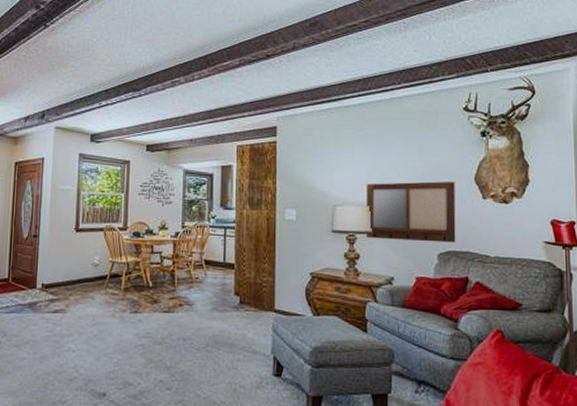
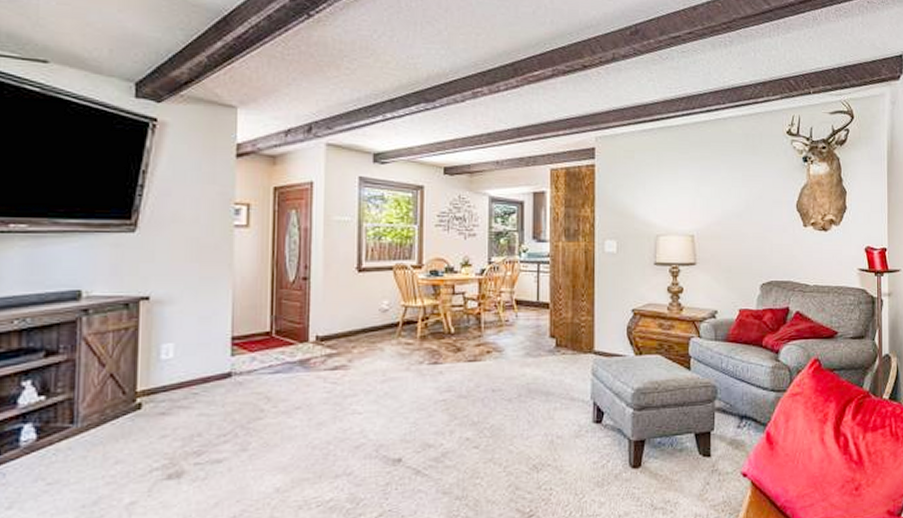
writing board: present [367,181,456,243] -> none [690,208,778,272]

